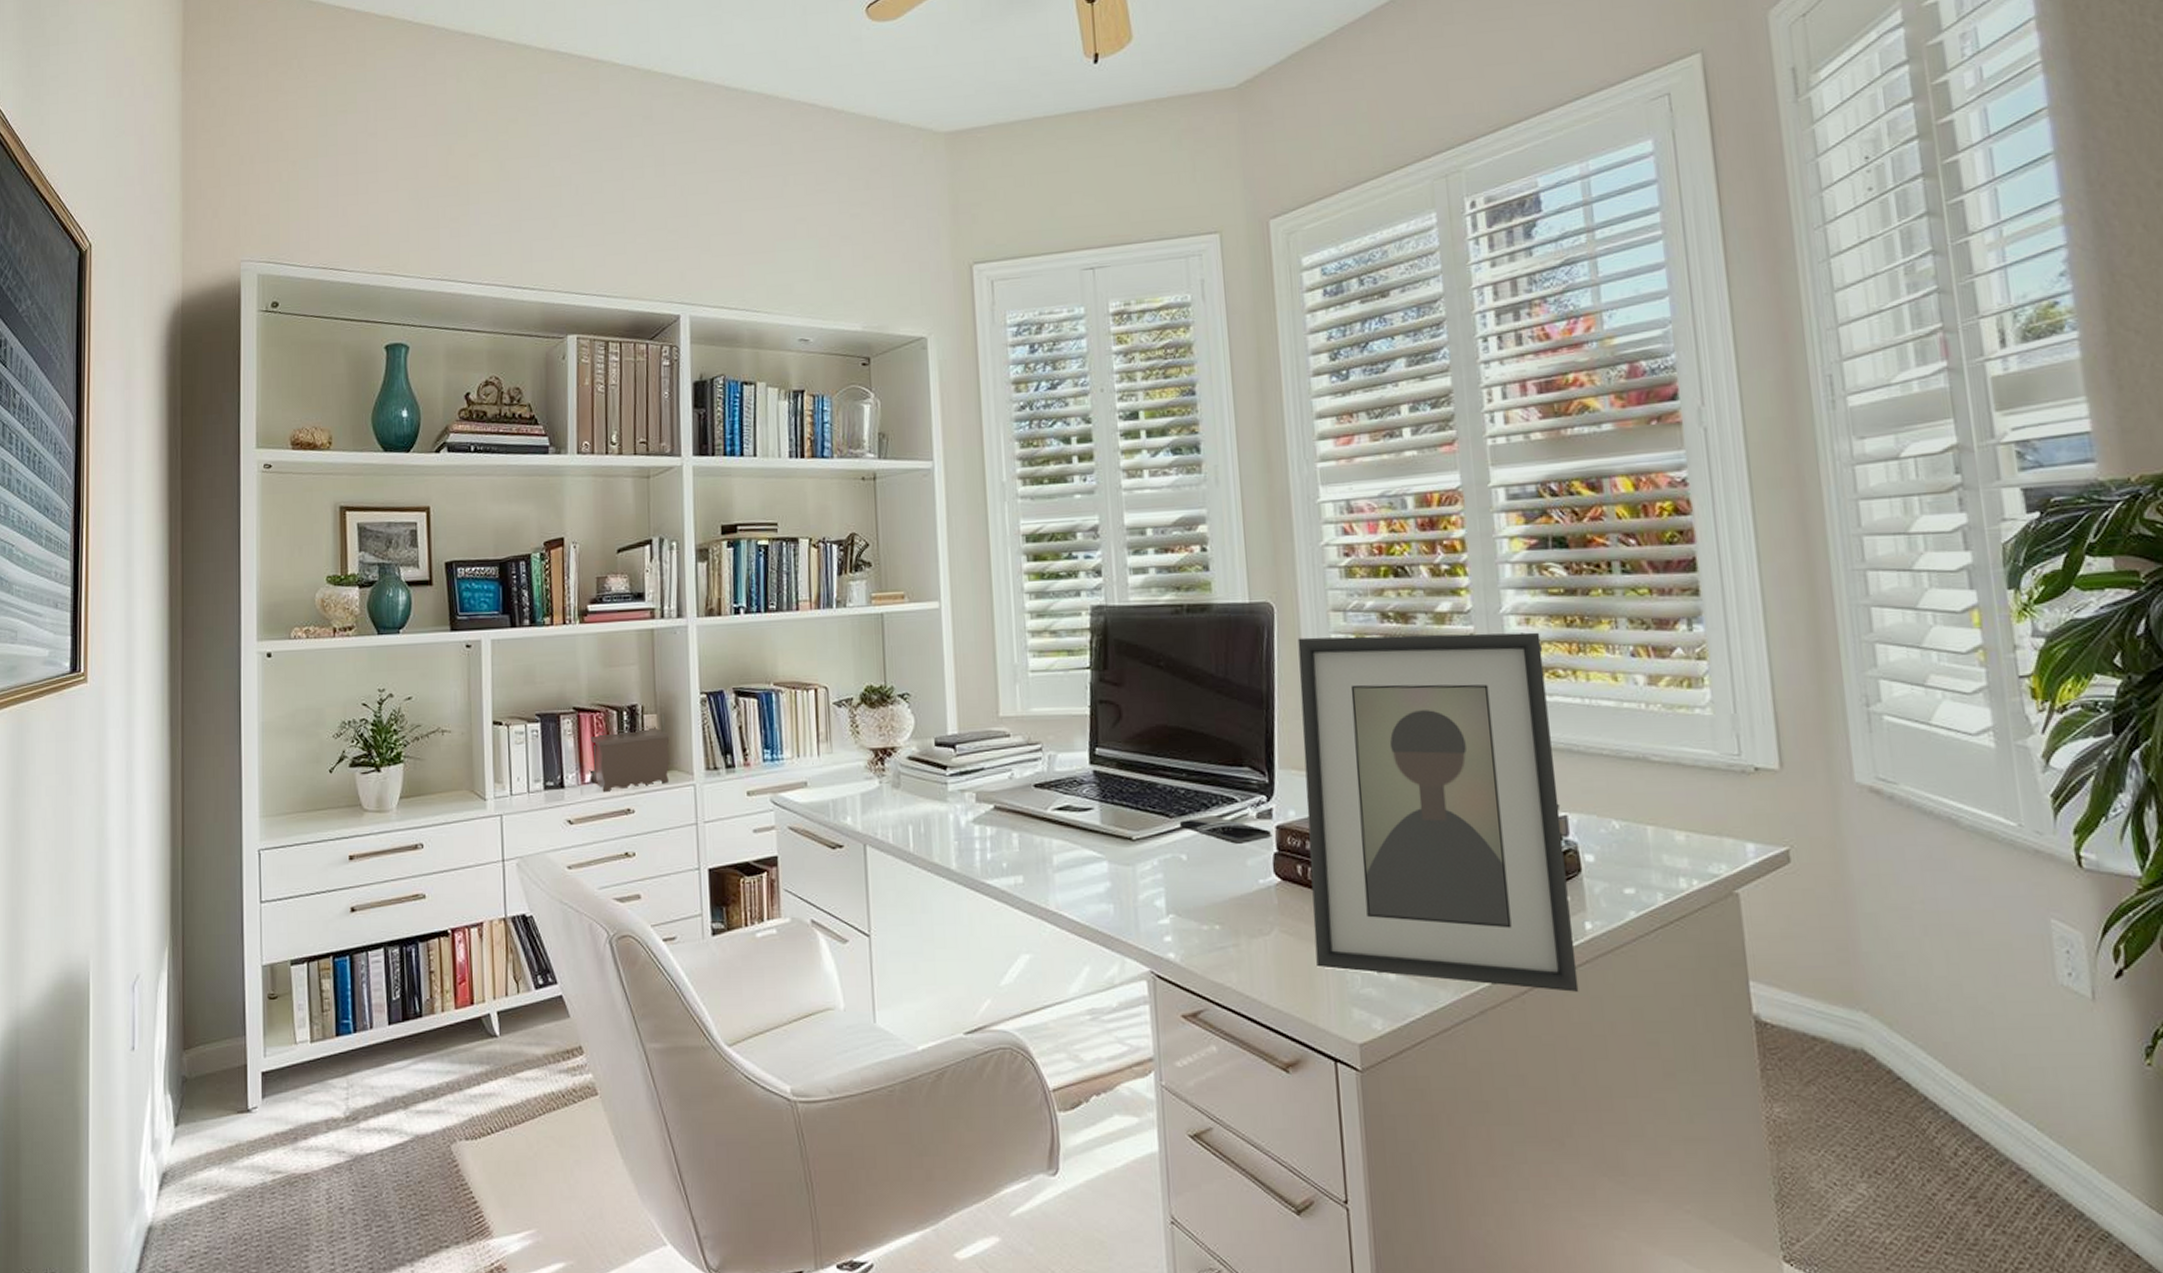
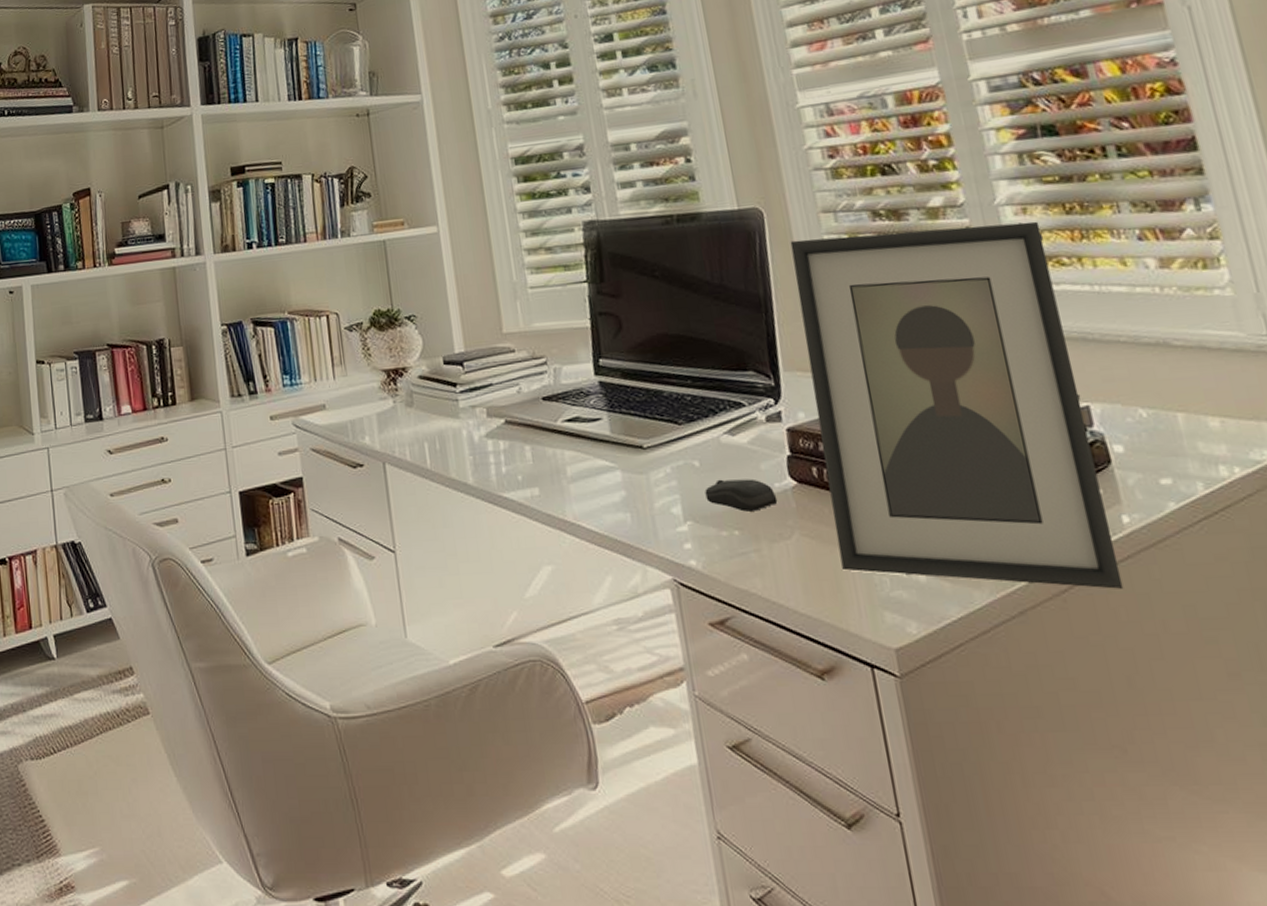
decorative box: present [589,727,670,792] -> none [124,359,197,422]
smartphone: present [1179,816,1271,844] -> none [688,421,783,448]
computer mouse: none [1190,874,1261,907] -> present [704,478,778,512]

